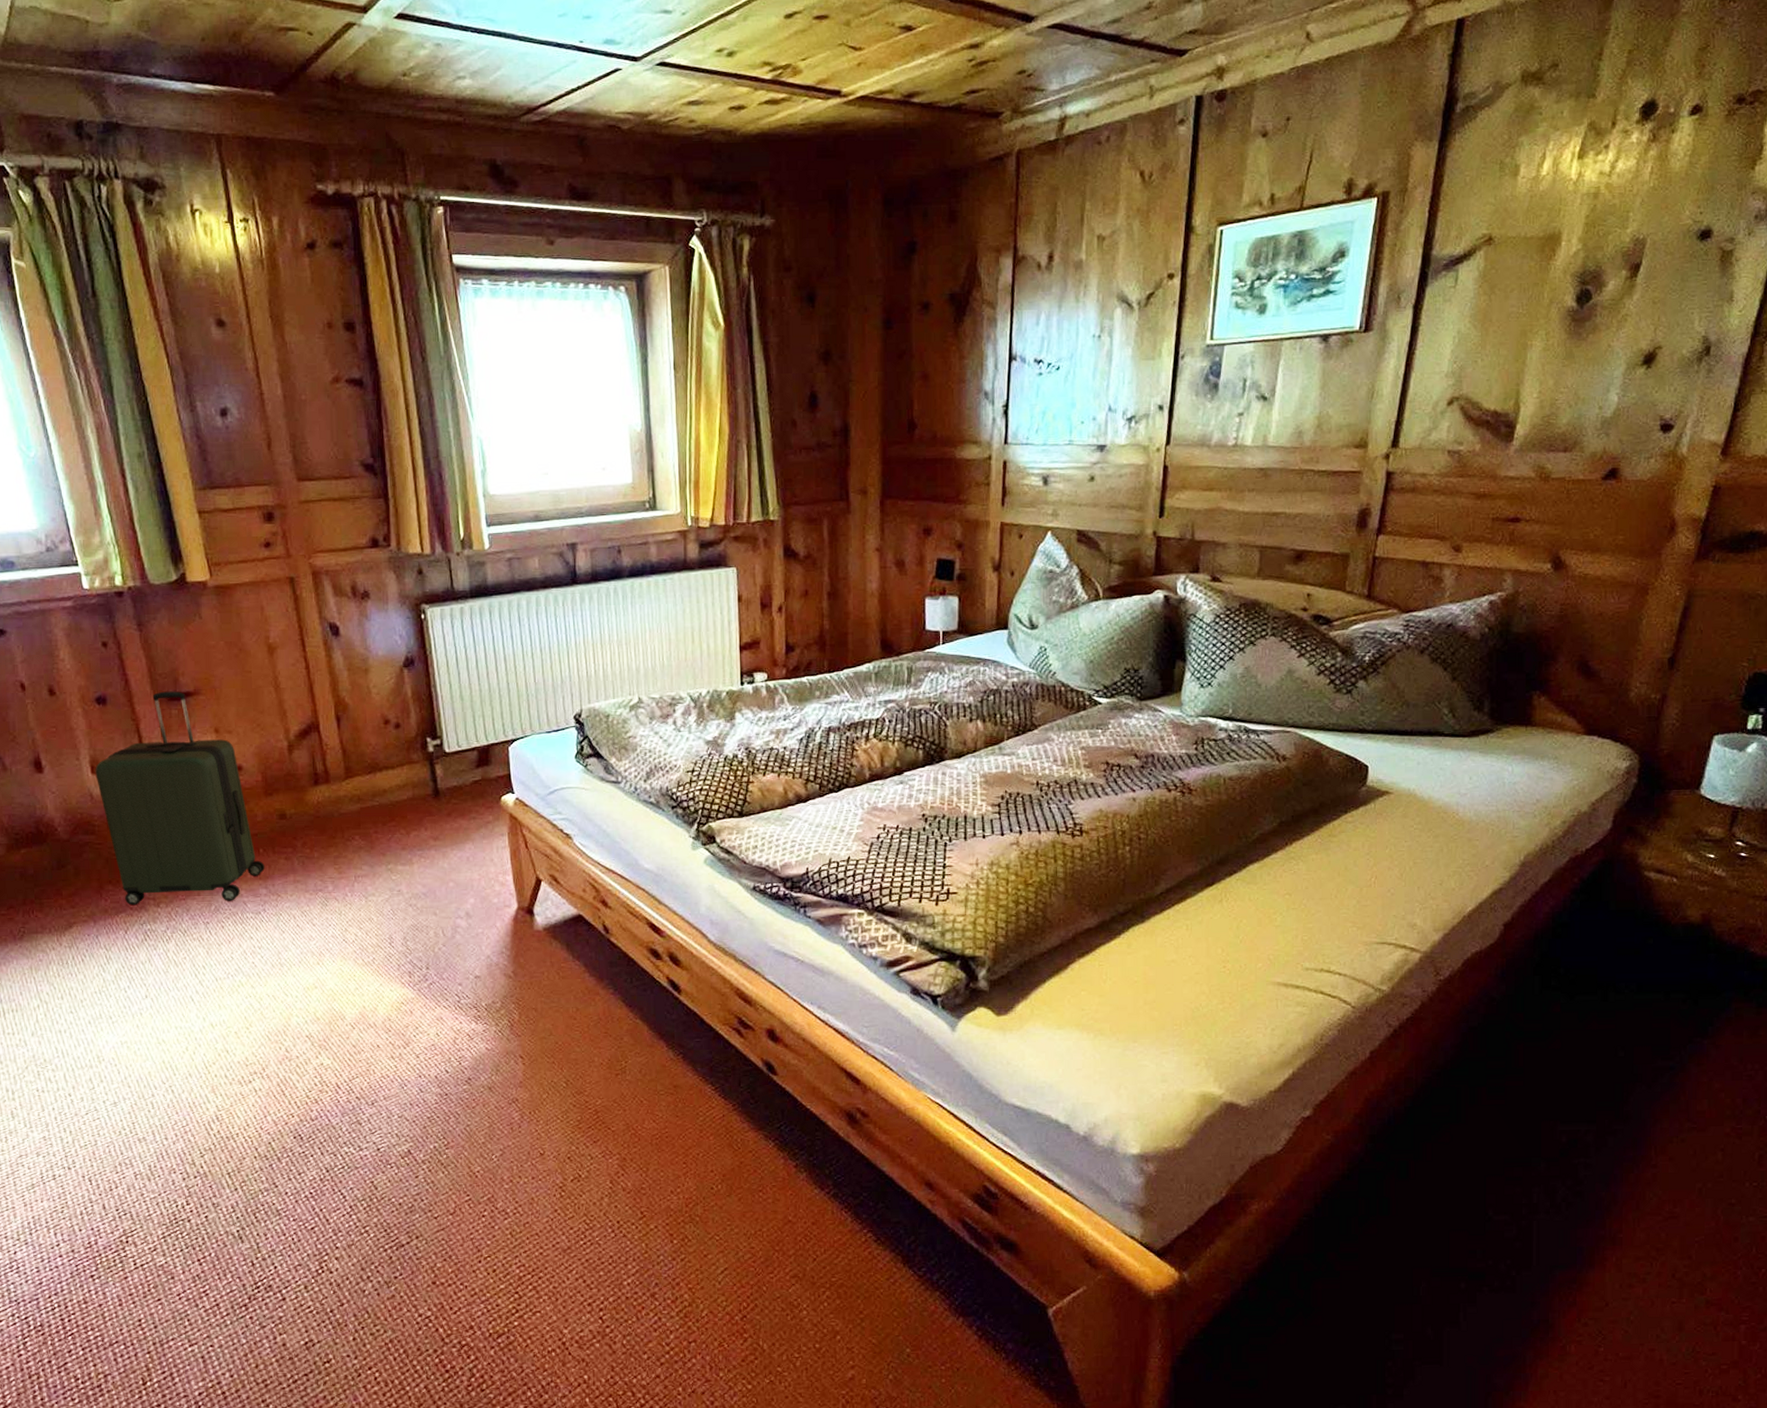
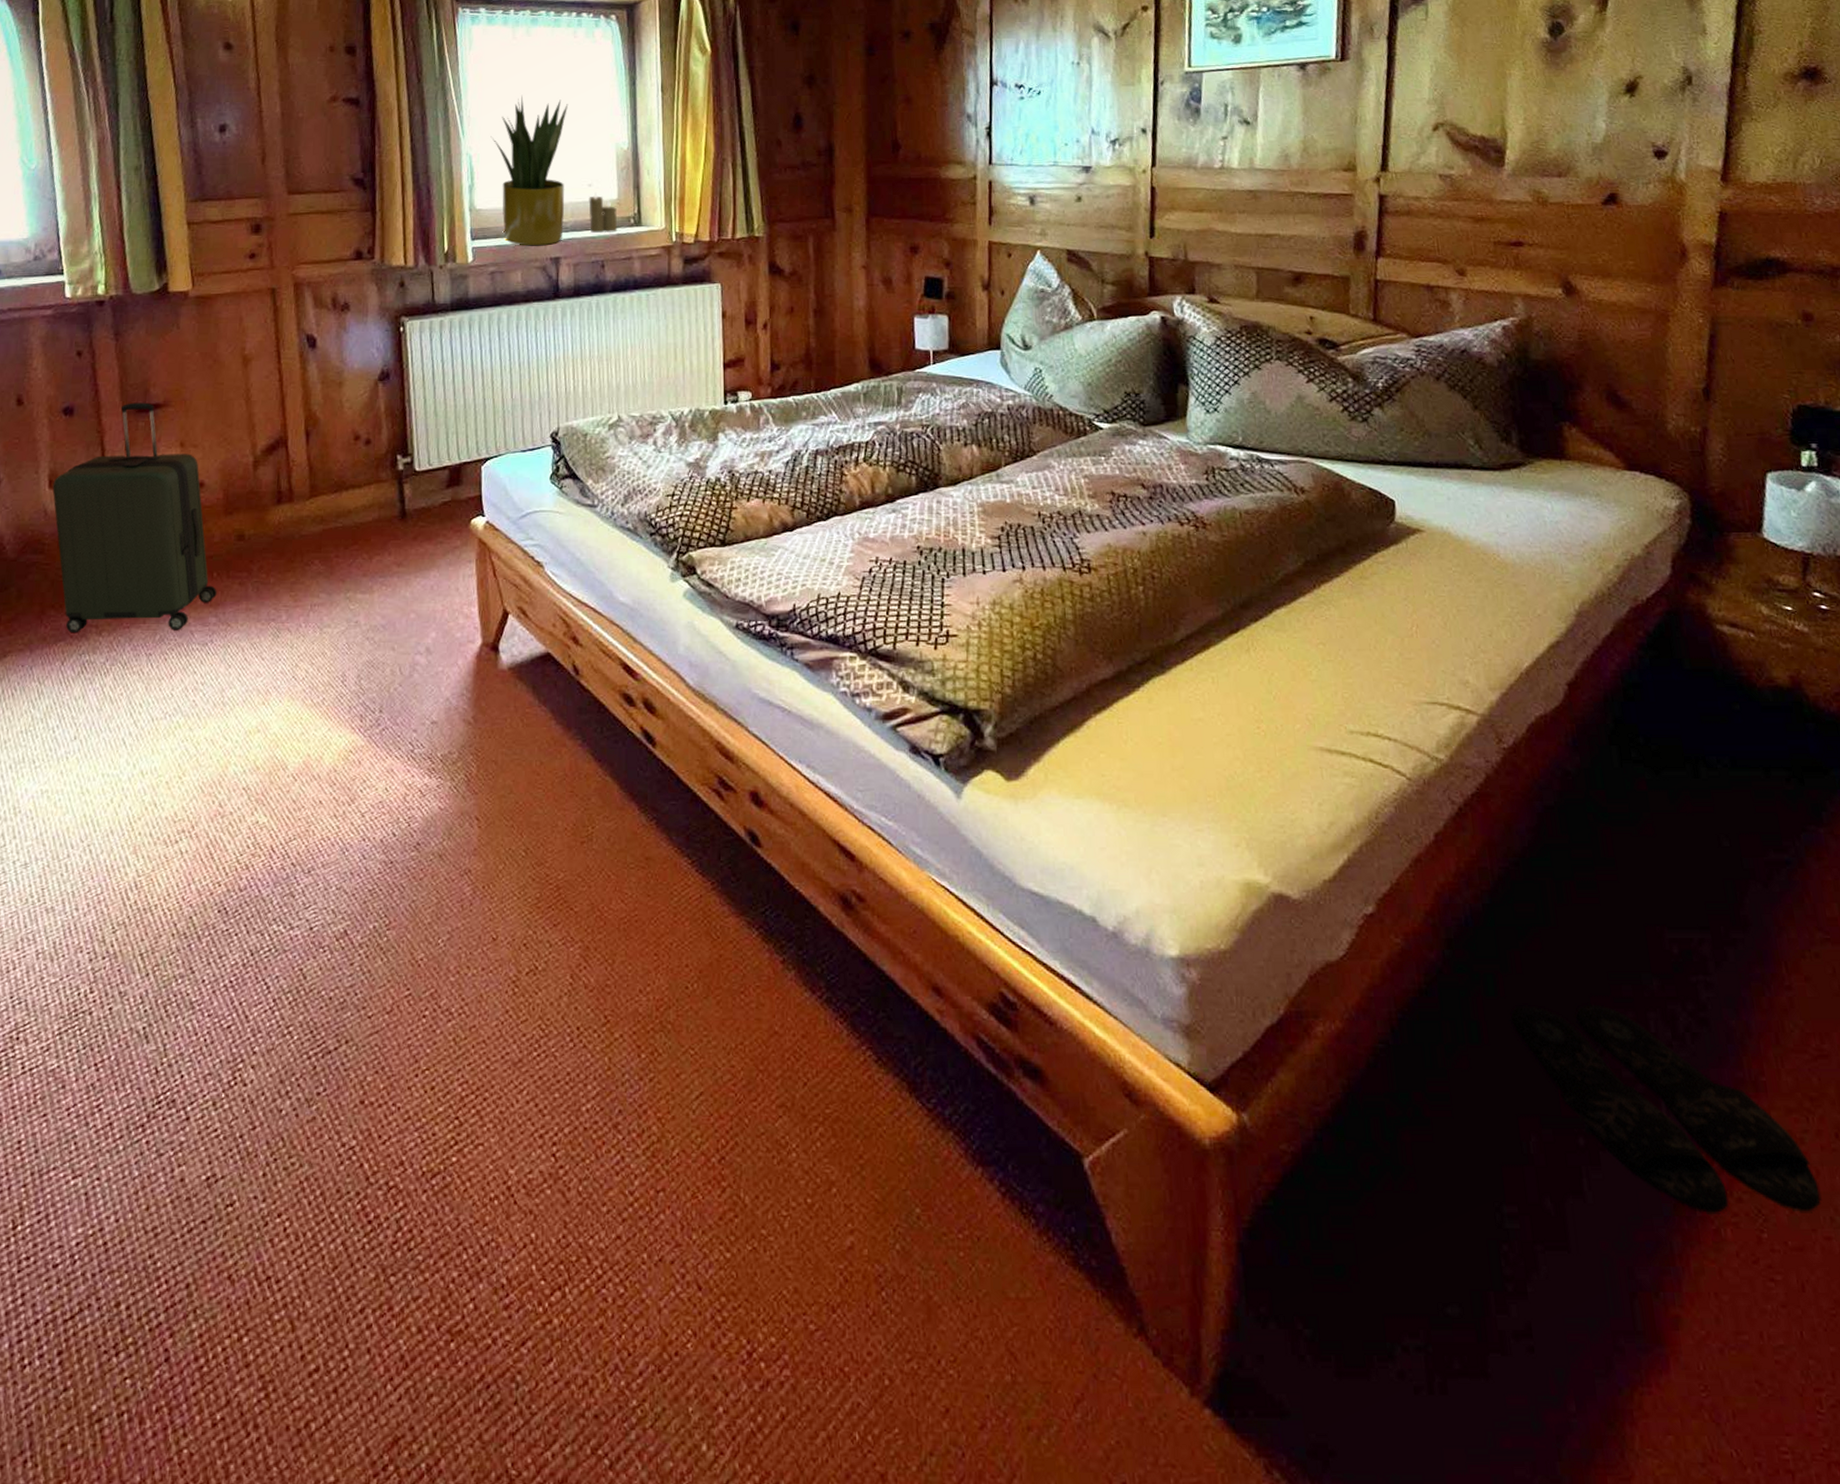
planter: none [500,375,579,532] -> present [490,95,569,246]
candle: none [603,476,633,519] -> present [588,192,618,234]
slippers: none [1418,1182,1650,1335] -> present [1511,1004,1820,1213]

